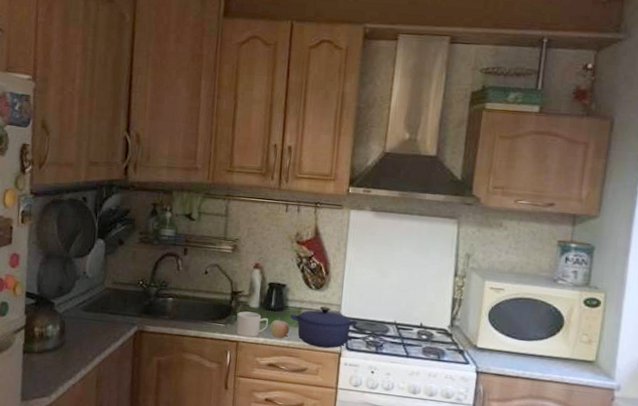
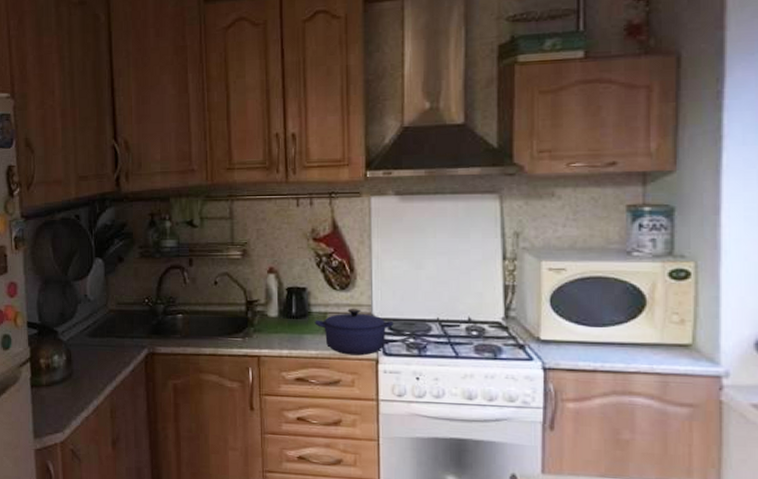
mug: present [235,311,269,338] -> none [255,322,292,351]
fruit: present [269,318,290,339] -> none [293,326,316,350]

